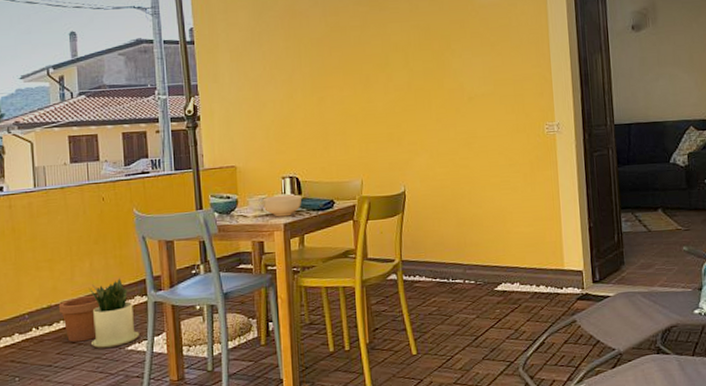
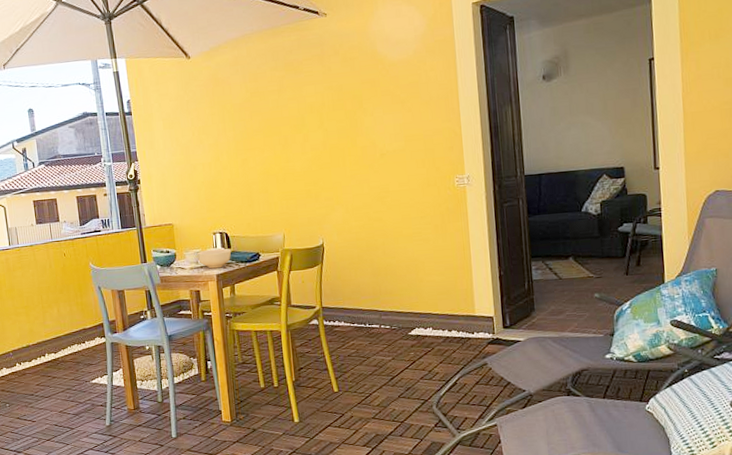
flower pot: present [58,295,100,343] -> none [35,336,68,376]
planter: present [88,278,140,349] -> none [58,322,101,381]

